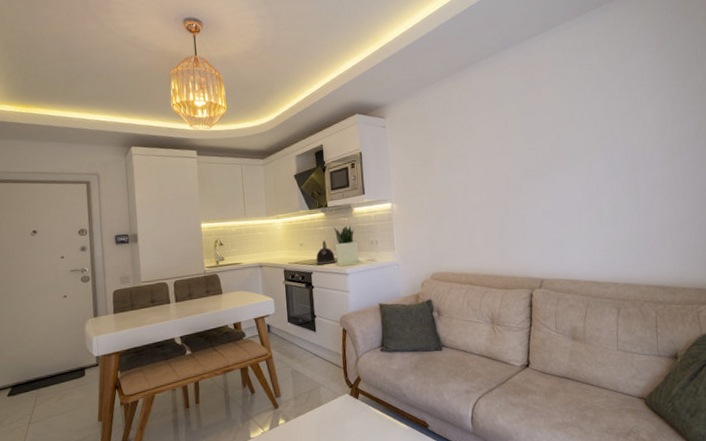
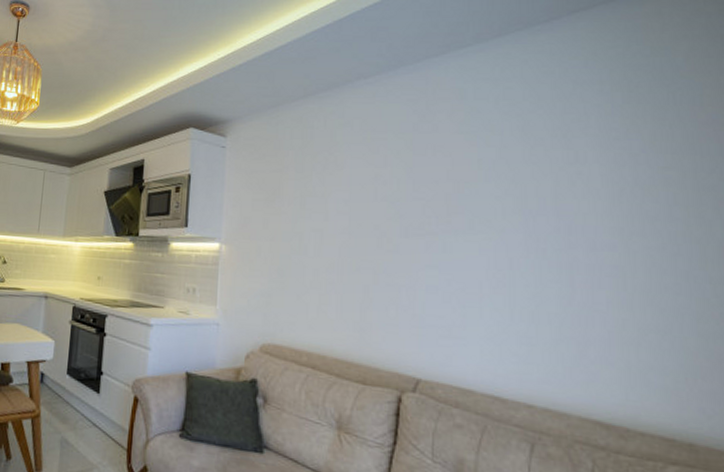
kettle: present [316,240,336,266] -> none [113,277,139,310]
planter: present [334,225,361,267] -> none [137,262,171,316]

